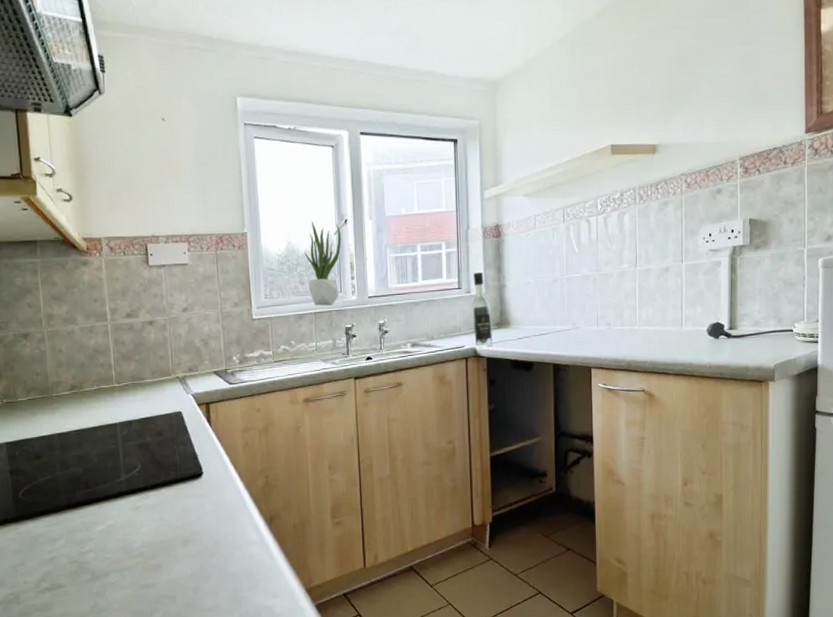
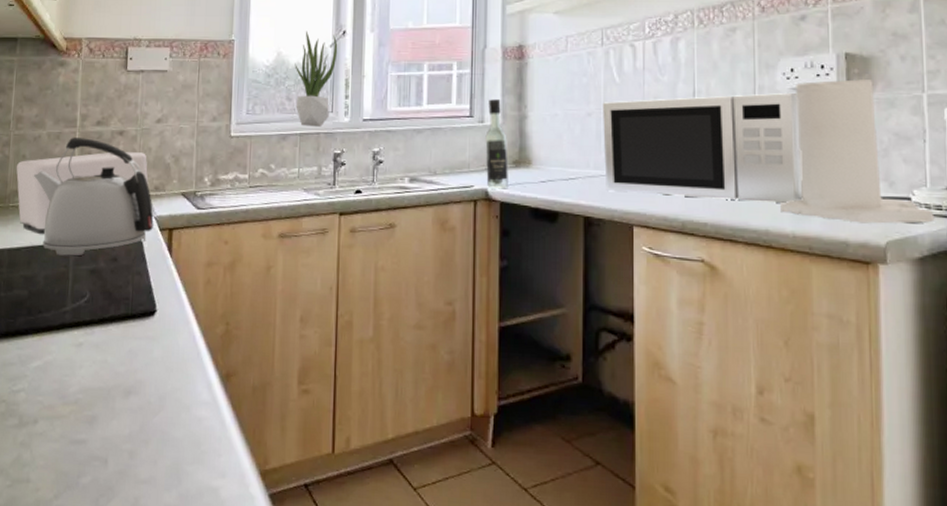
toaster: none [54,339,182,419] -> present [16,152,149,235]
kettle: none [72,330,192,435] -> present [33,137,154,256]
microwave: none [566,253,717,342] -> present [603,92,803,203]
paper towel: none [700,238,809,352] -> present [780,78,935,224]

